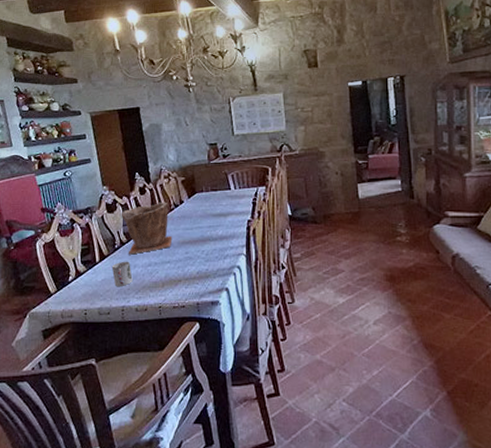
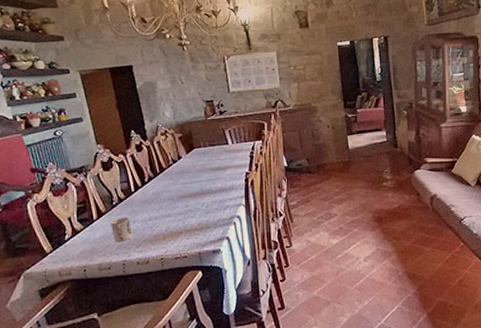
plant pot: present [121,202,173,255] -> none [117,158,172,211]

